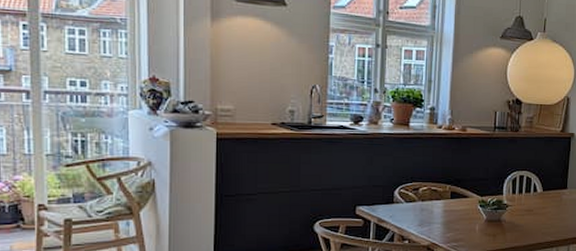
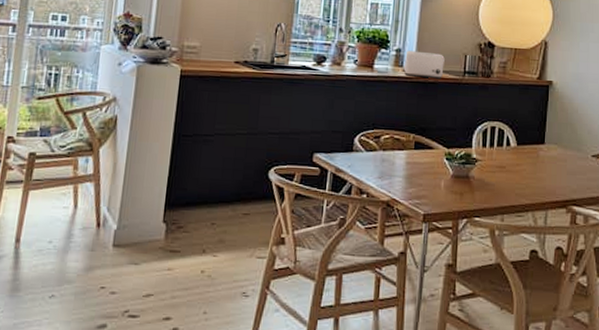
toaster: none [438,108,477,135] -> present [403,50,446,79]

